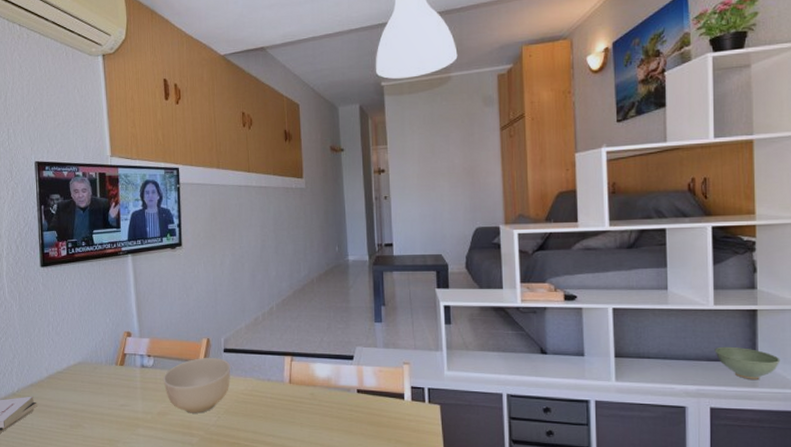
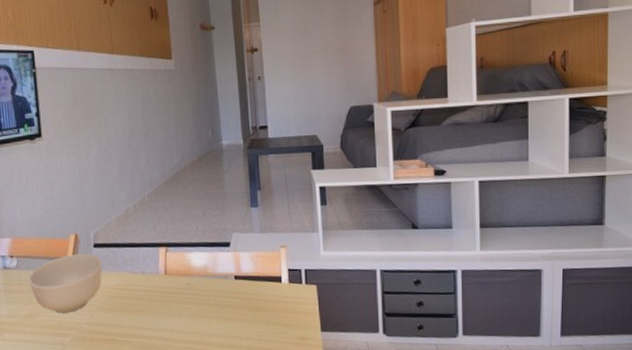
bowl: present [714,346,781,379] -> none [568,211,624,241]

